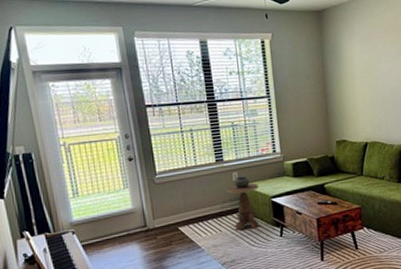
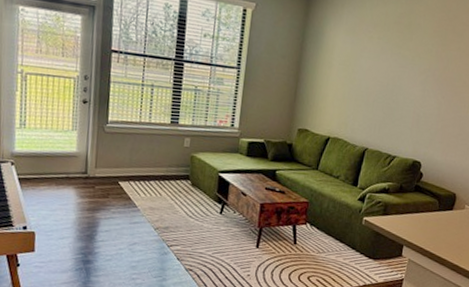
side table: present [226,176,260,231] -> none [175,143,209,200]

